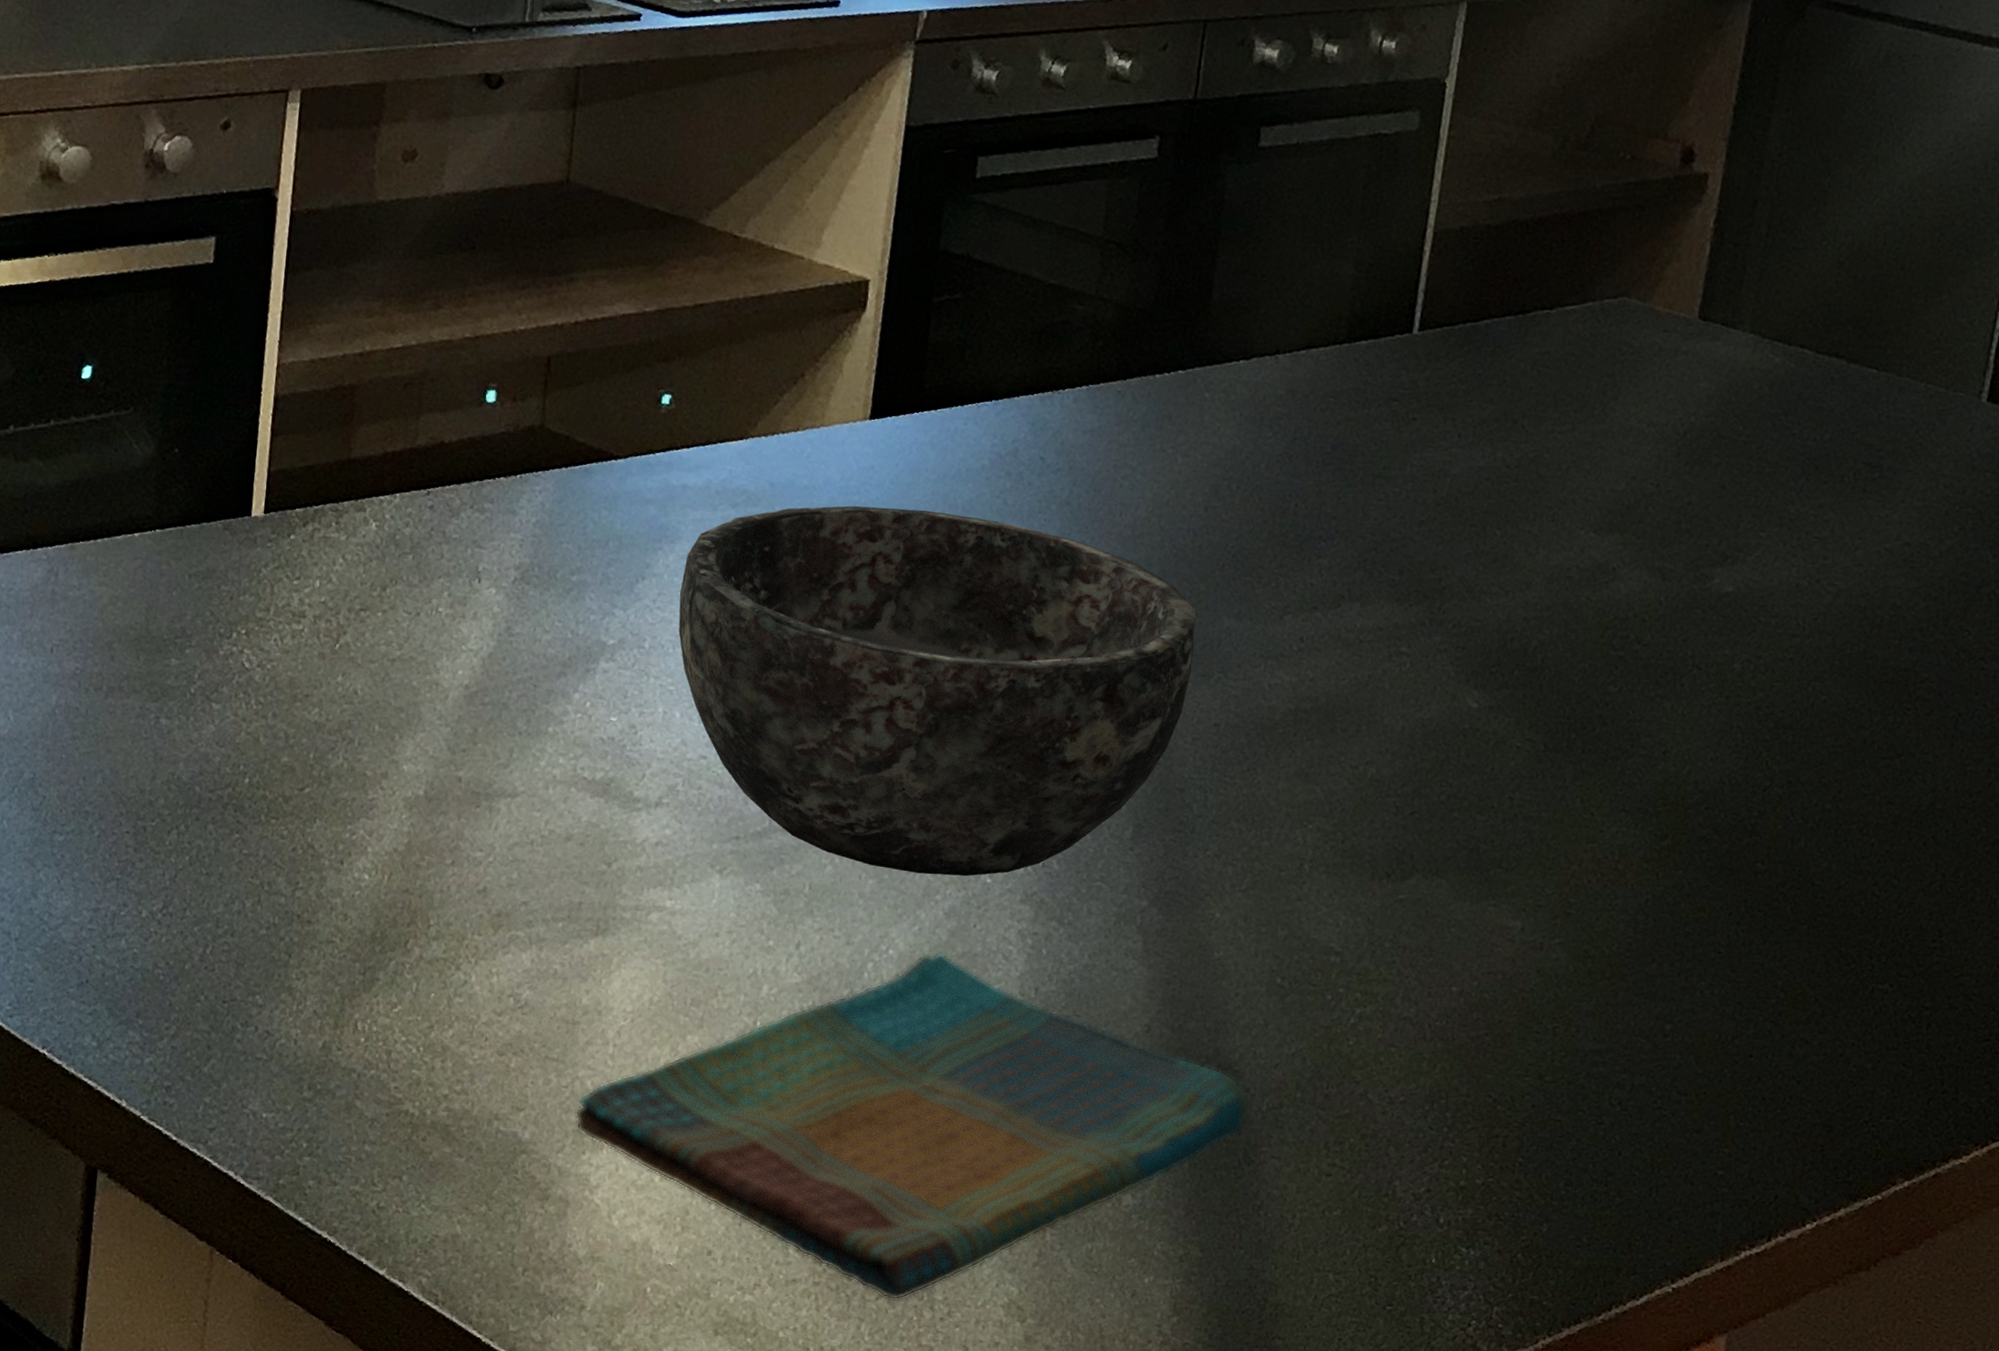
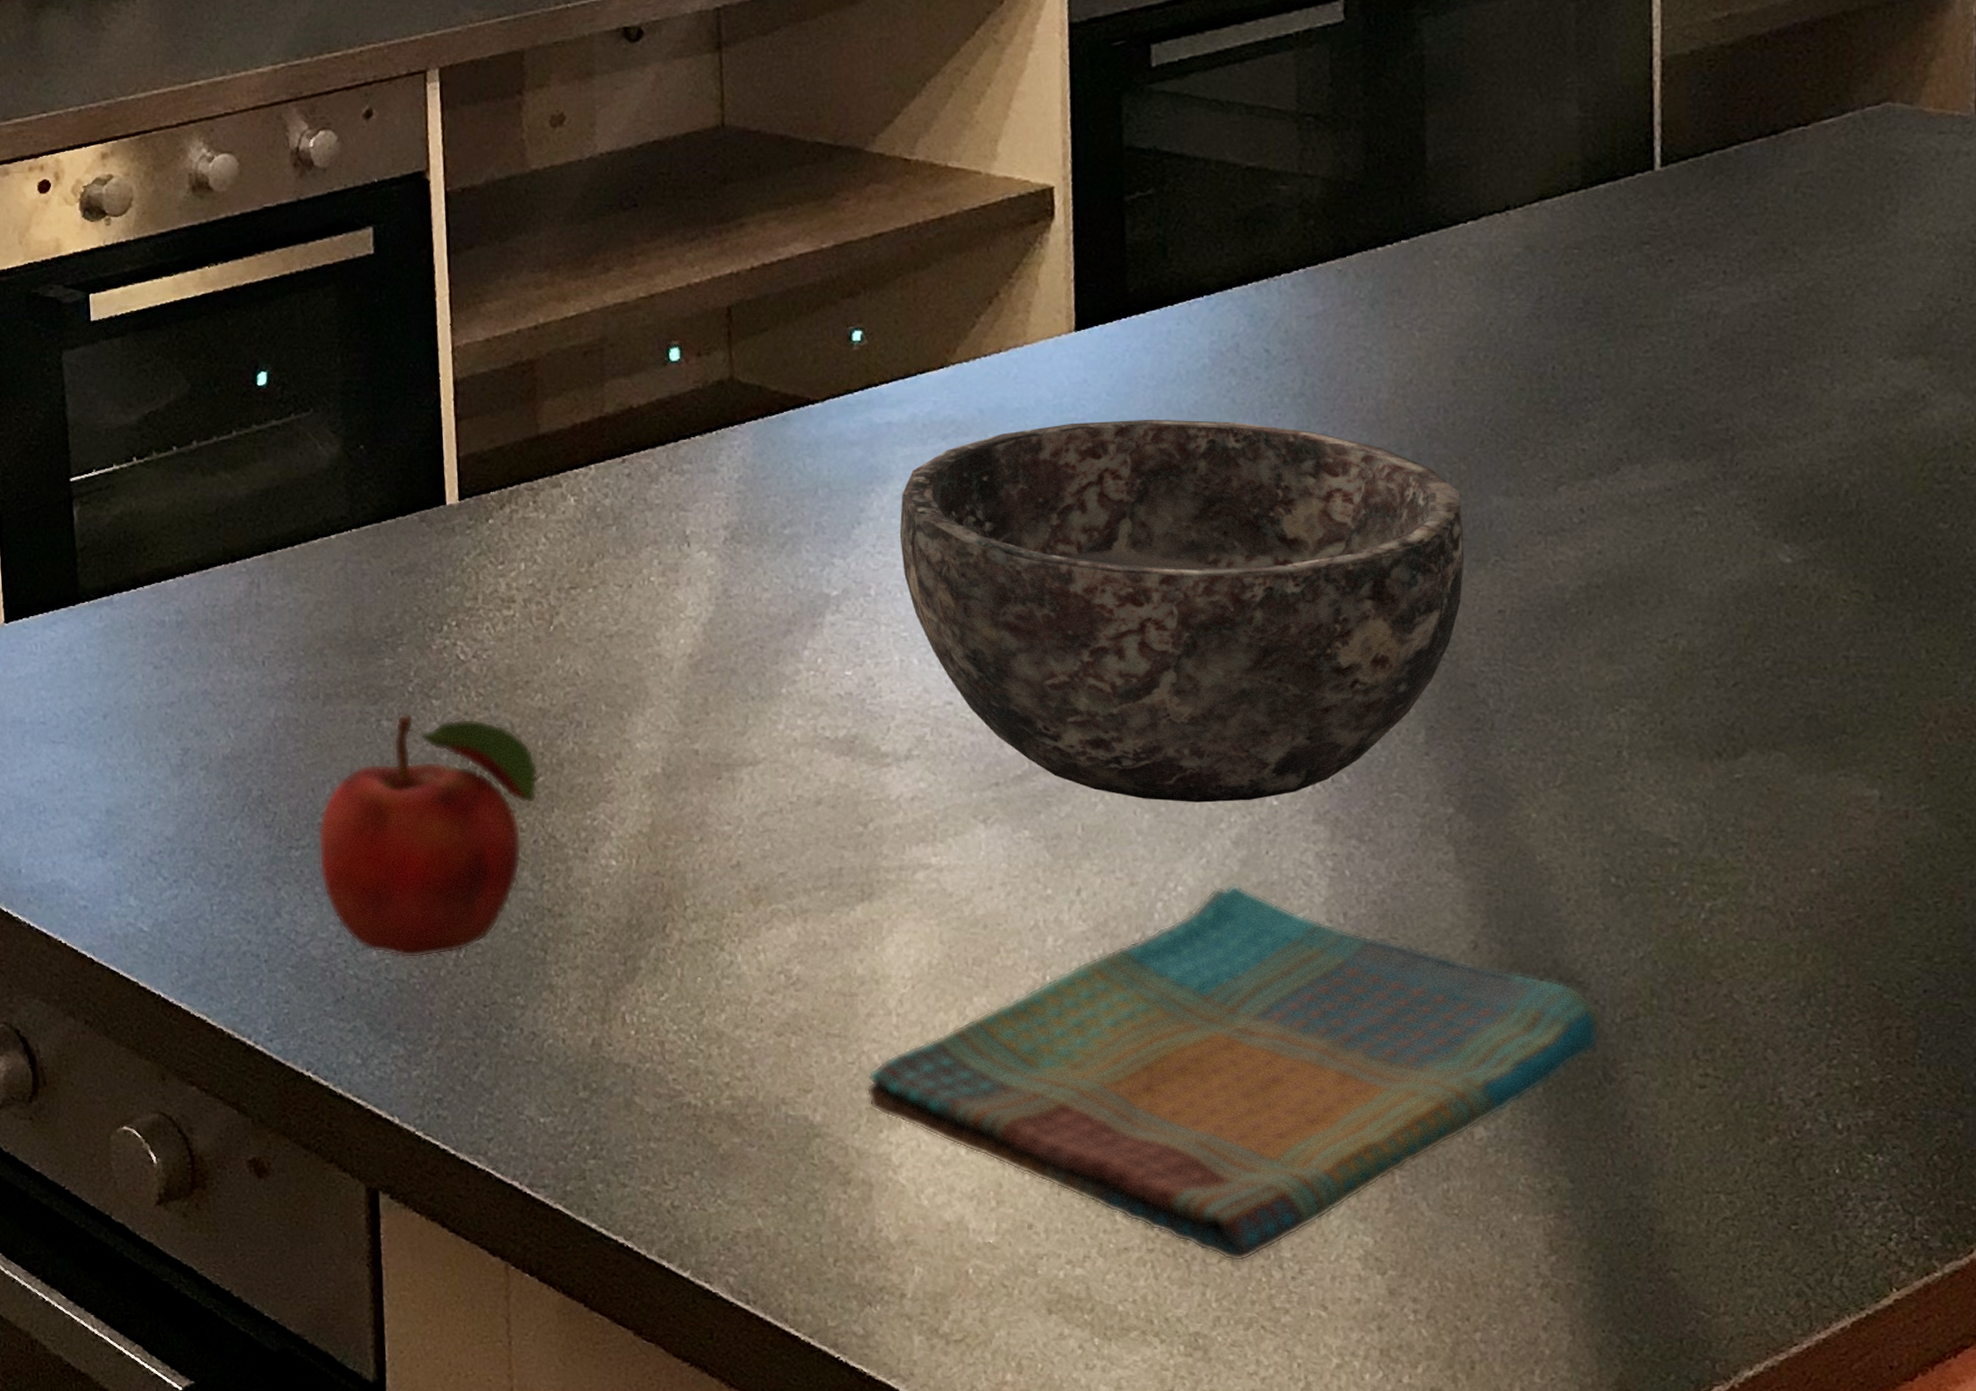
fruit: none [80,713,307,951] -> present [318,713,539,958]

